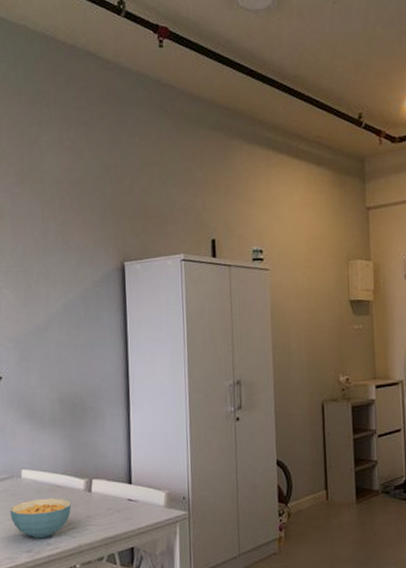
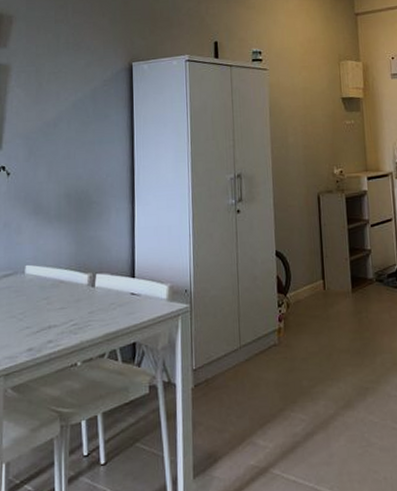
cereal bowl: present [10,498,72,539] -> none [12,293,75,337]

